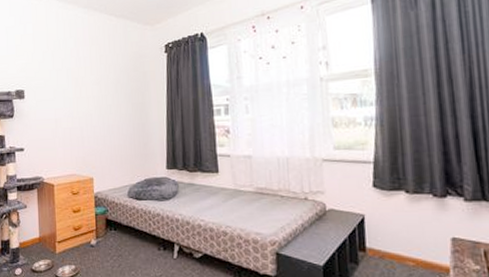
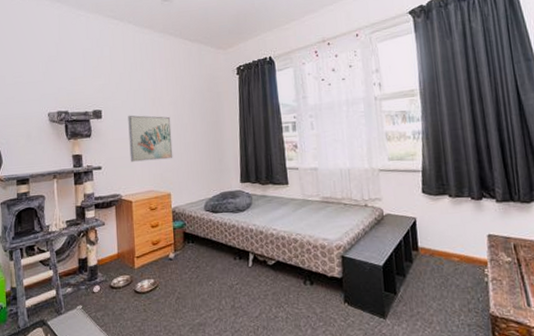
wall art: none [50,95,96,144] -> present [128,115,173,162]

